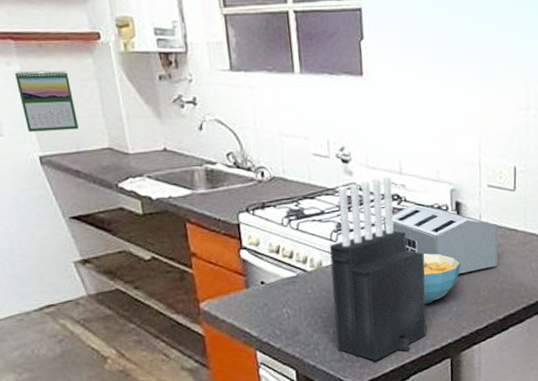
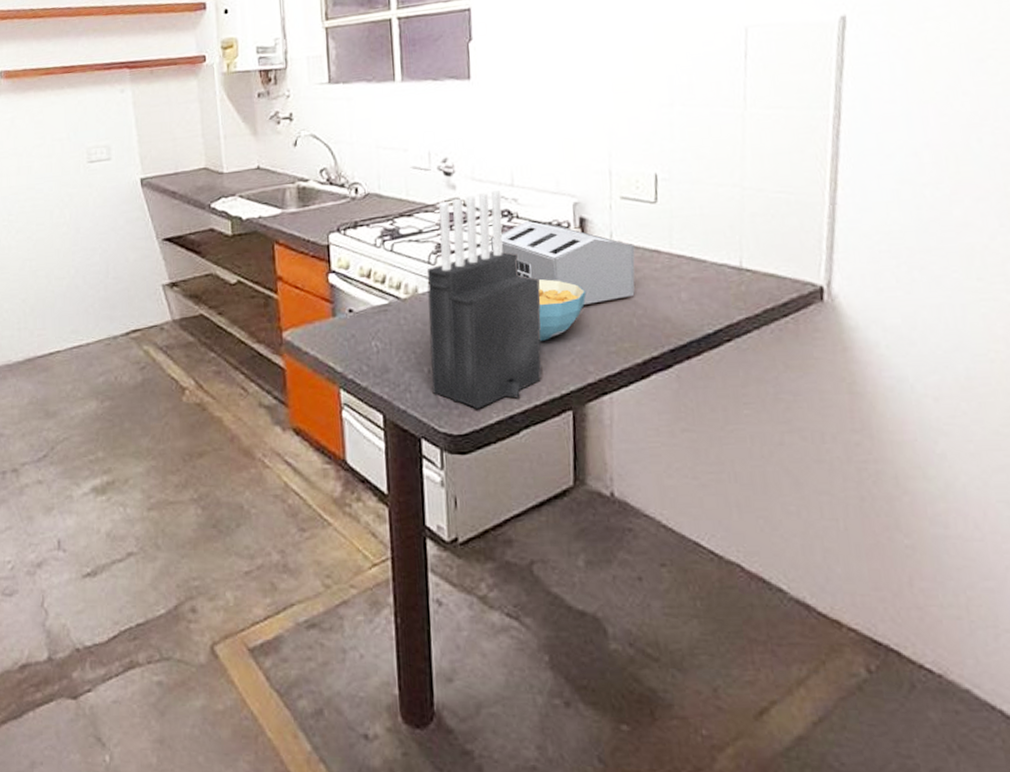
calendar: present [15,70,79,132] -> none [127,94,178,155]

